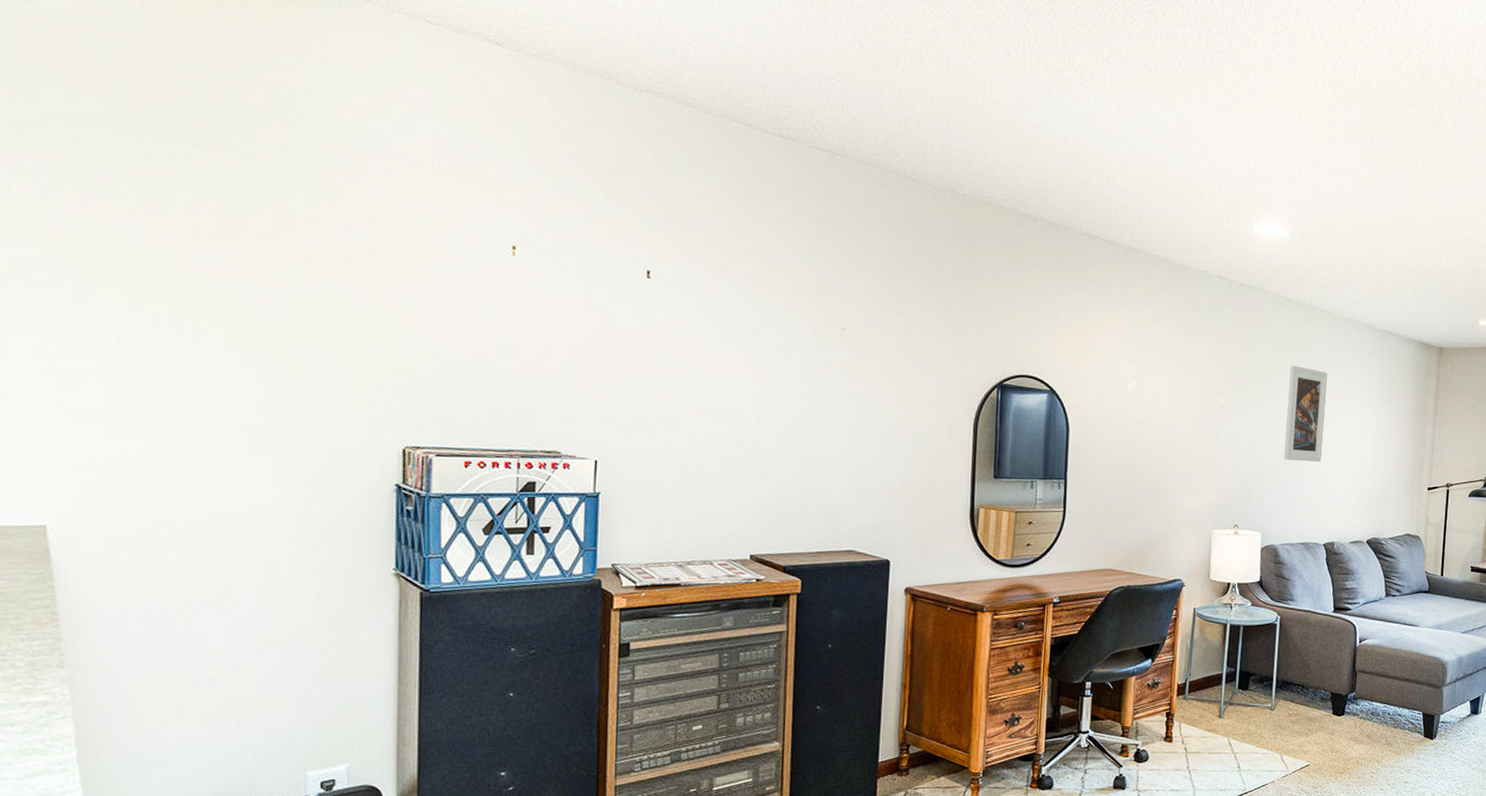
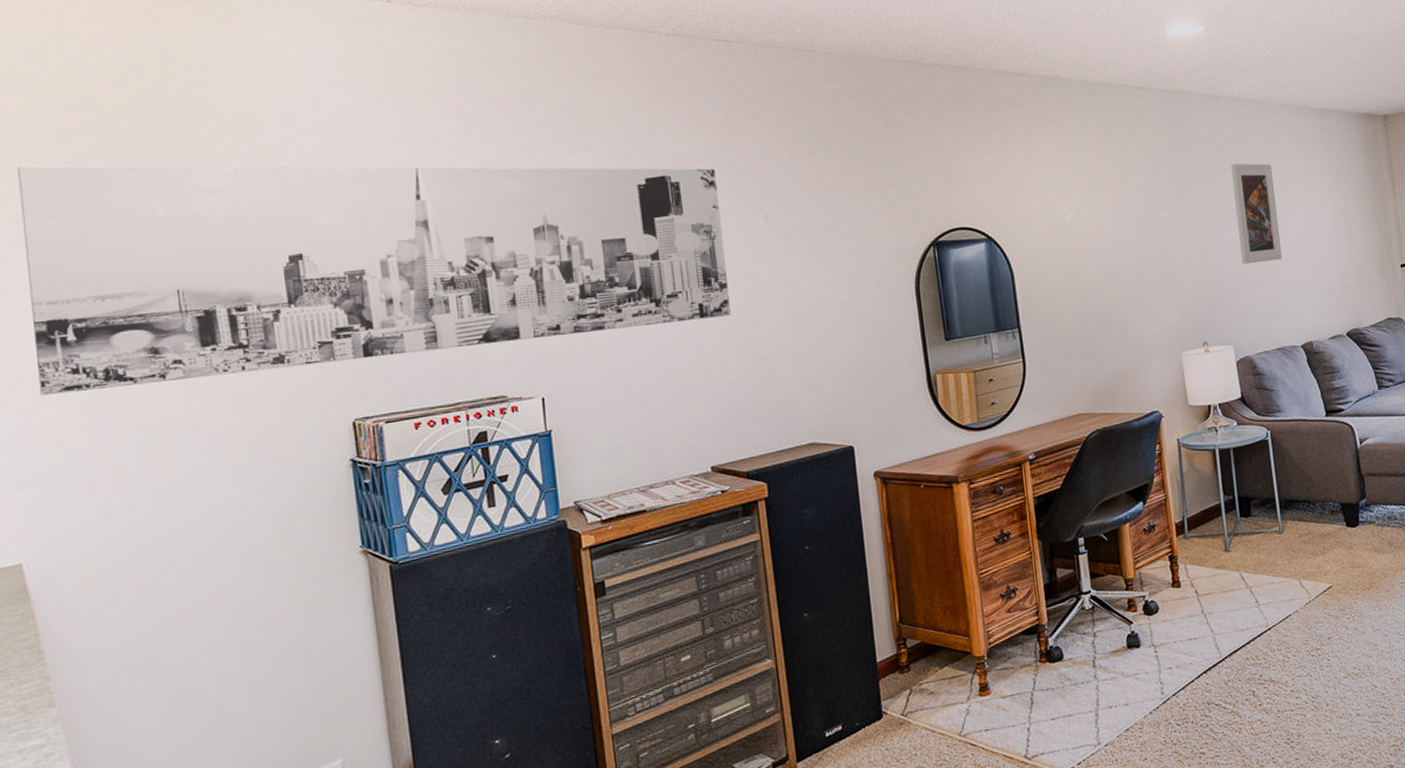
wall art: none [86,131,799,416] -> present [16,165,731,395]

